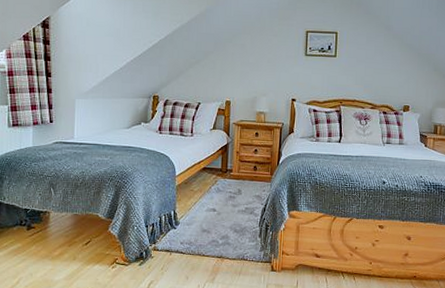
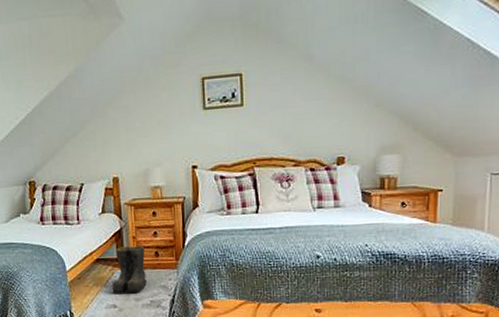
boots: none [213,159,245,200] -> present [112,246,147,294]

